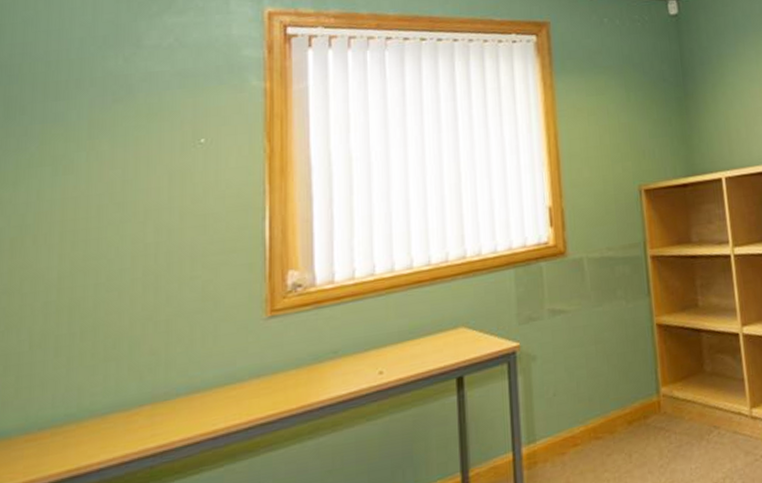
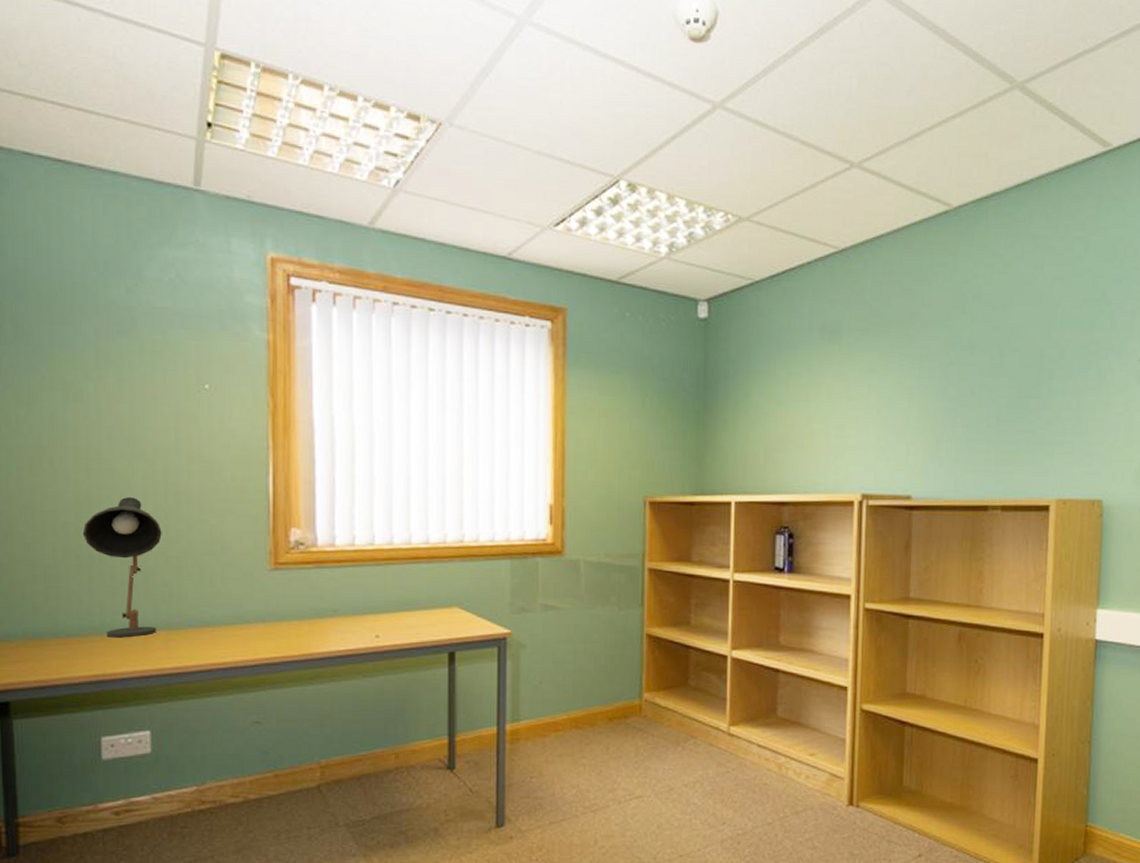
desk lamp: none [63,264,151,424] -> present [82,497,162,638]

